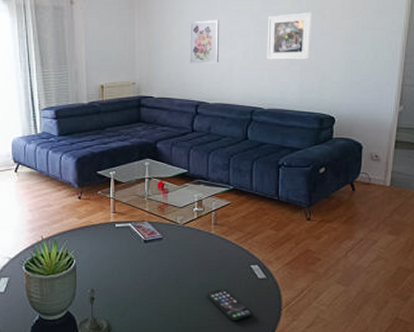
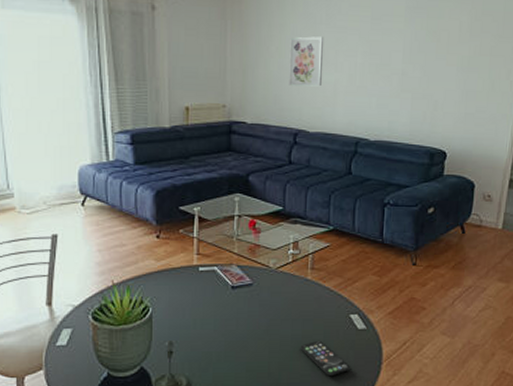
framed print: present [266,12,313,60] -> none [375,33,427,87]

